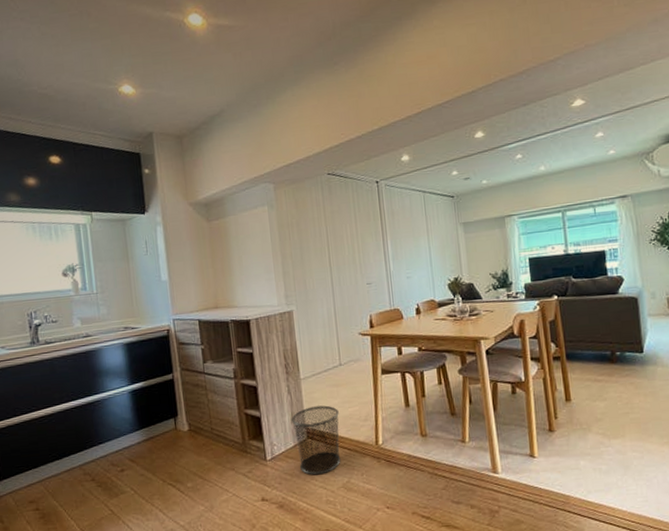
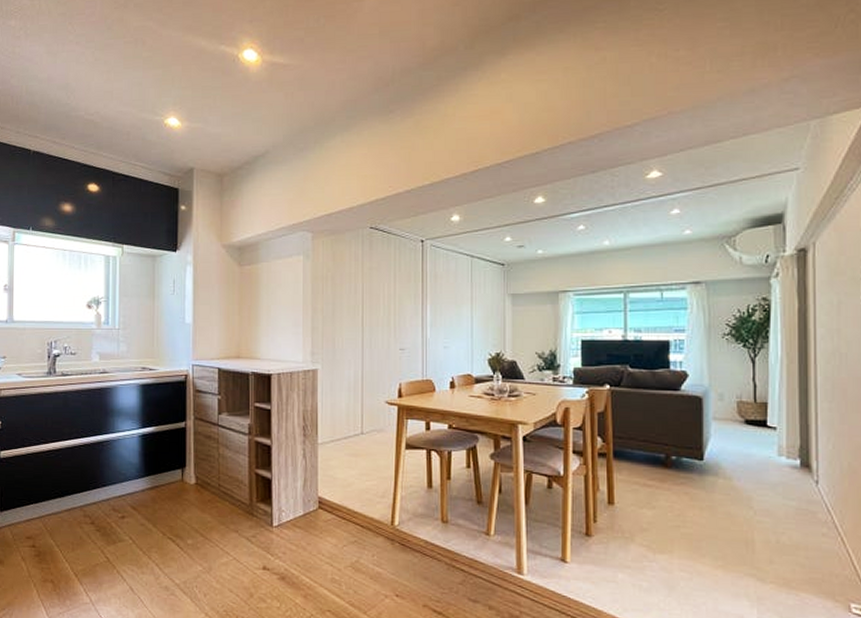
waste bin: present [291,405,341,476] -> none [304,475,355,550]

